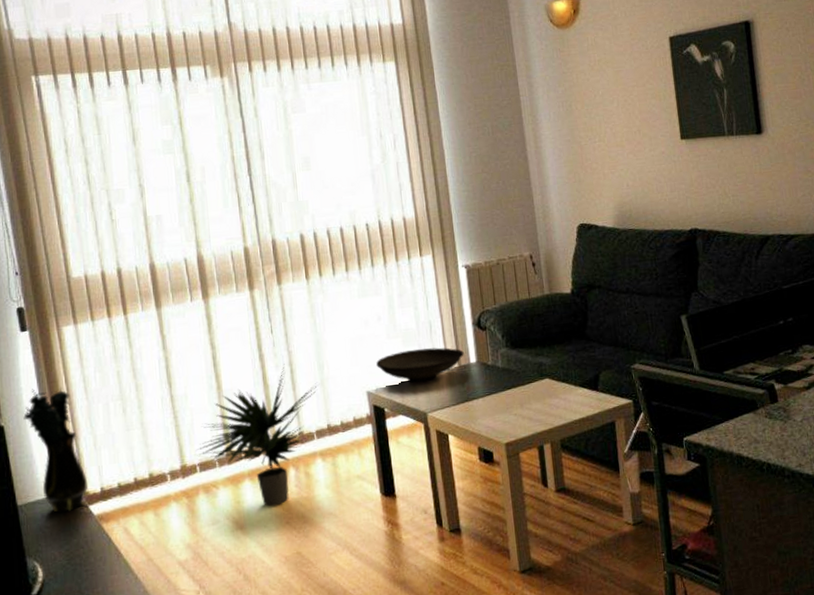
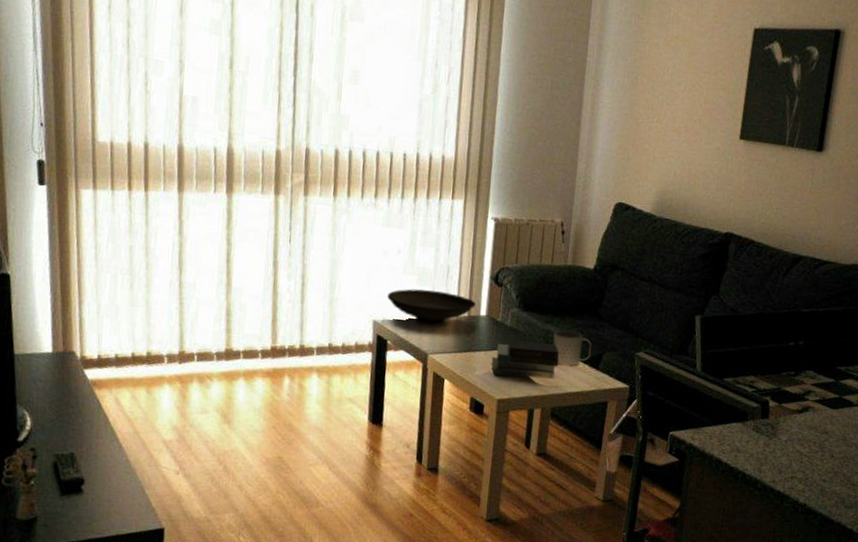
vase: present [23,387,87,513] -> none [31,244,86,371]
plant: present [196,364,319,506] -> none [196,275,327,409]
books: none [490,375,558,420] -> present [491,339,559,380]
mug: none [546,358,588,395] -> present [553,330,592,366]

